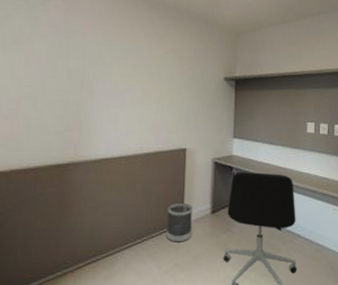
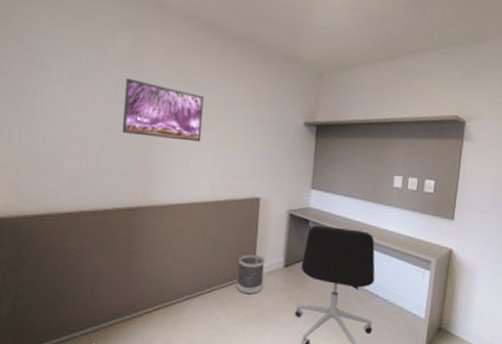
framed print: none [54,43,132,99] -> present [122,78,204,142]

